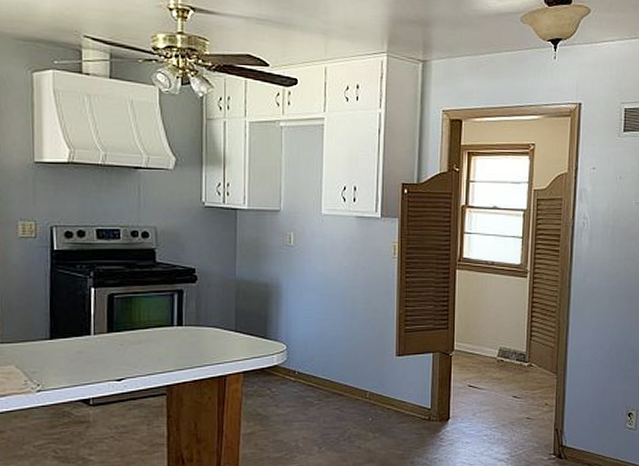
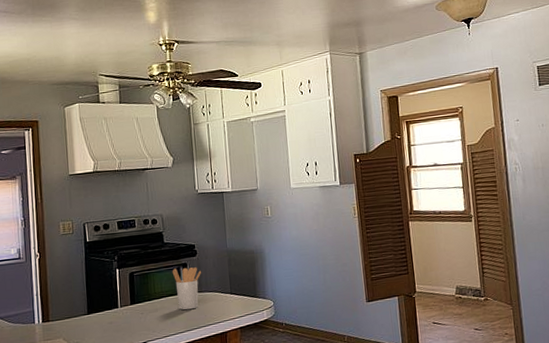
utensil holder: none [163,294,202,346] -> present [172,267,202,310]

